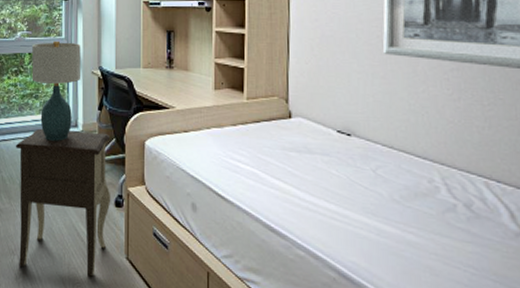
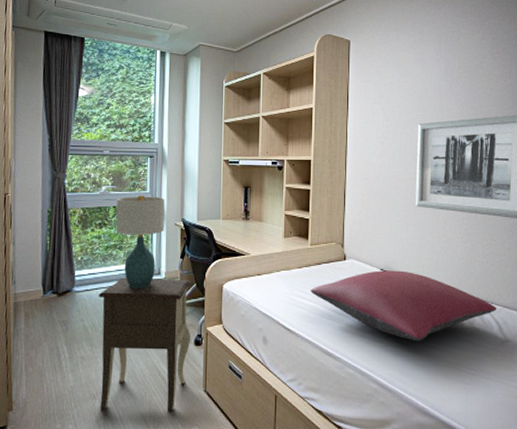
pillow: none [248,132,506,224] -> present [310,270,496,341]

